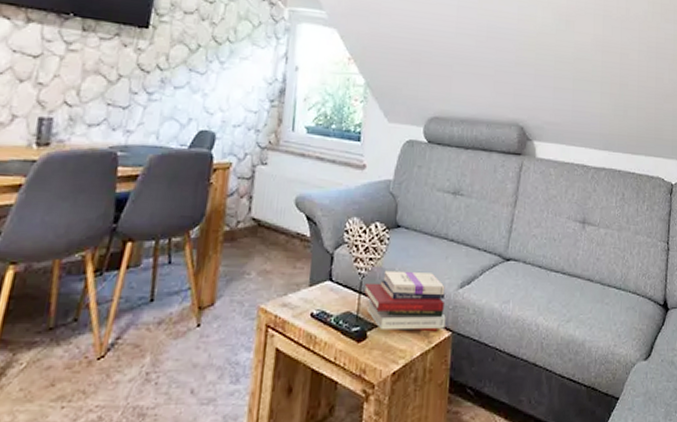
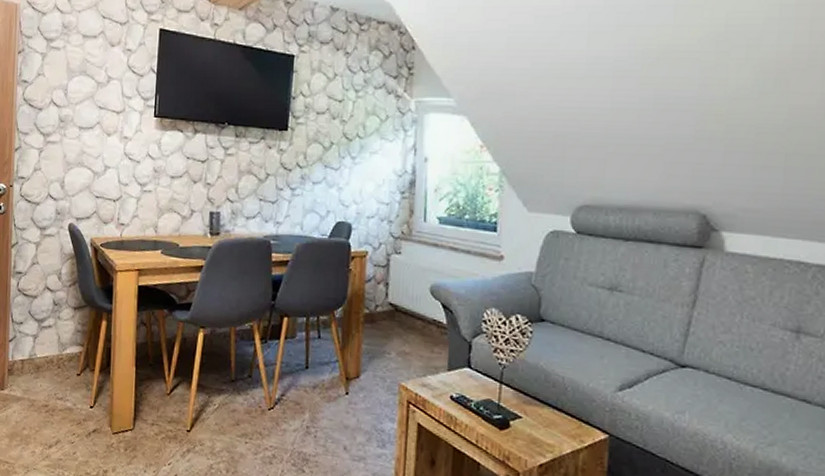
books: present [363,270,446,332] -> none [504,363,602,432]

